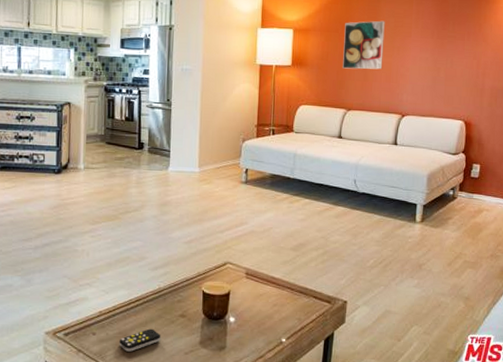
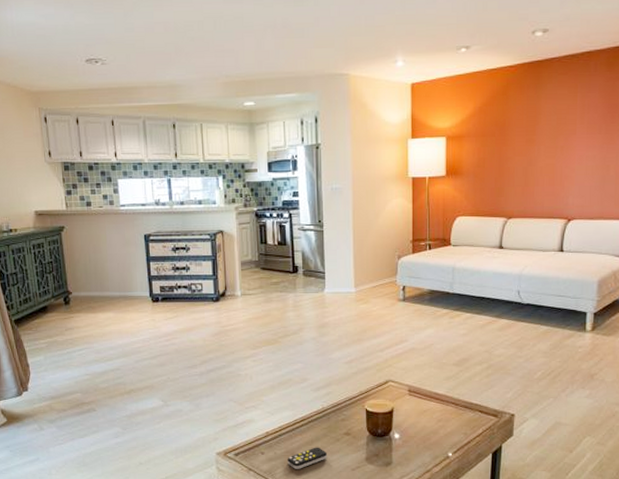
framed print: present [343,20,385,70] -> none [501,119,546,175]

